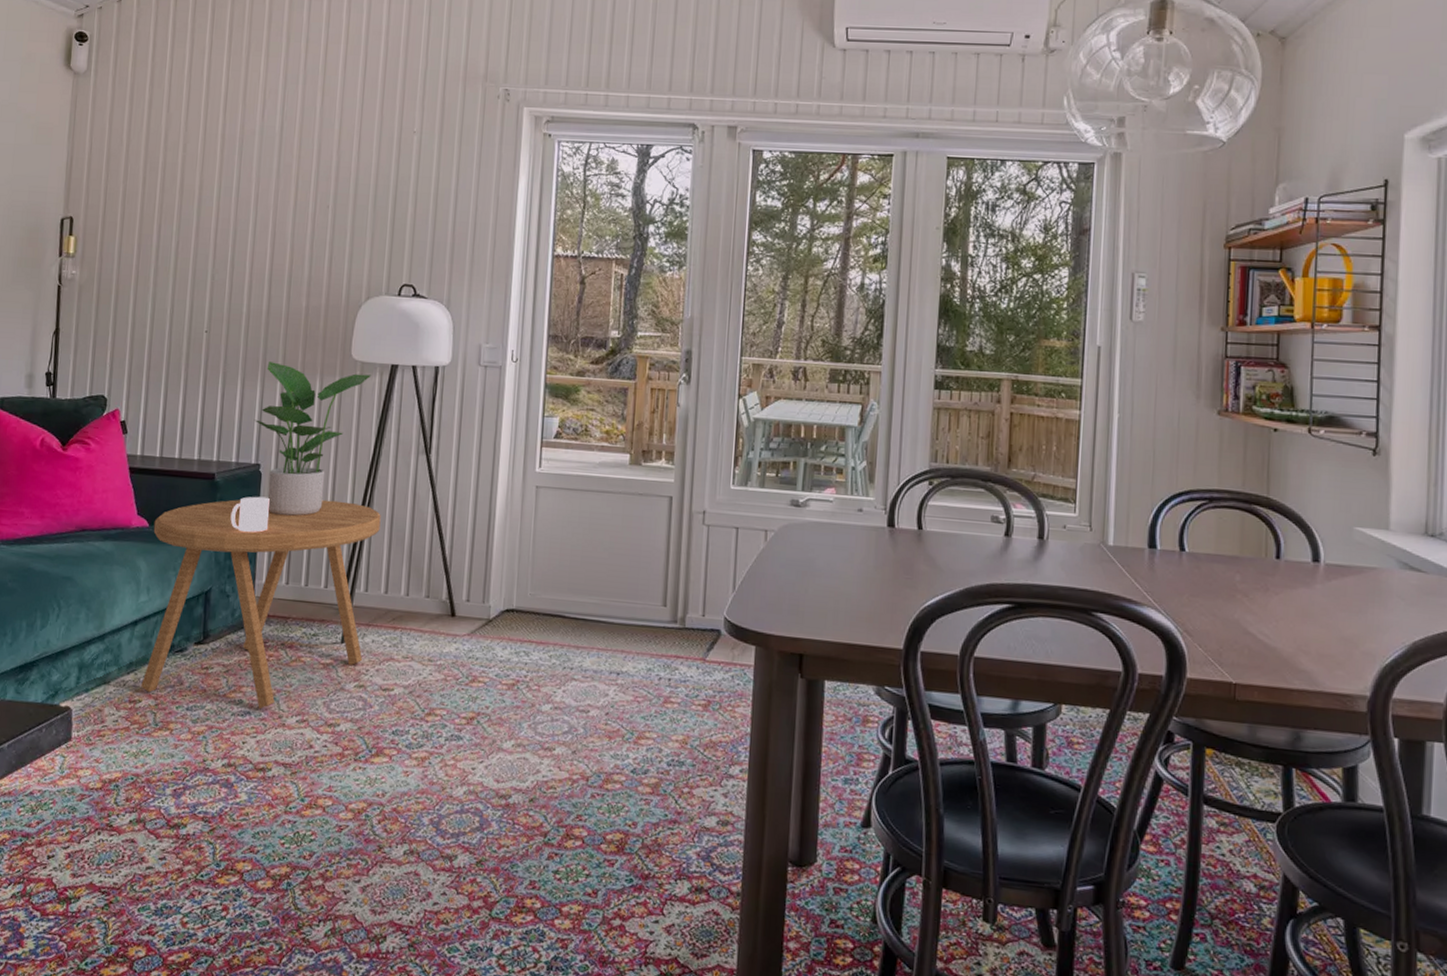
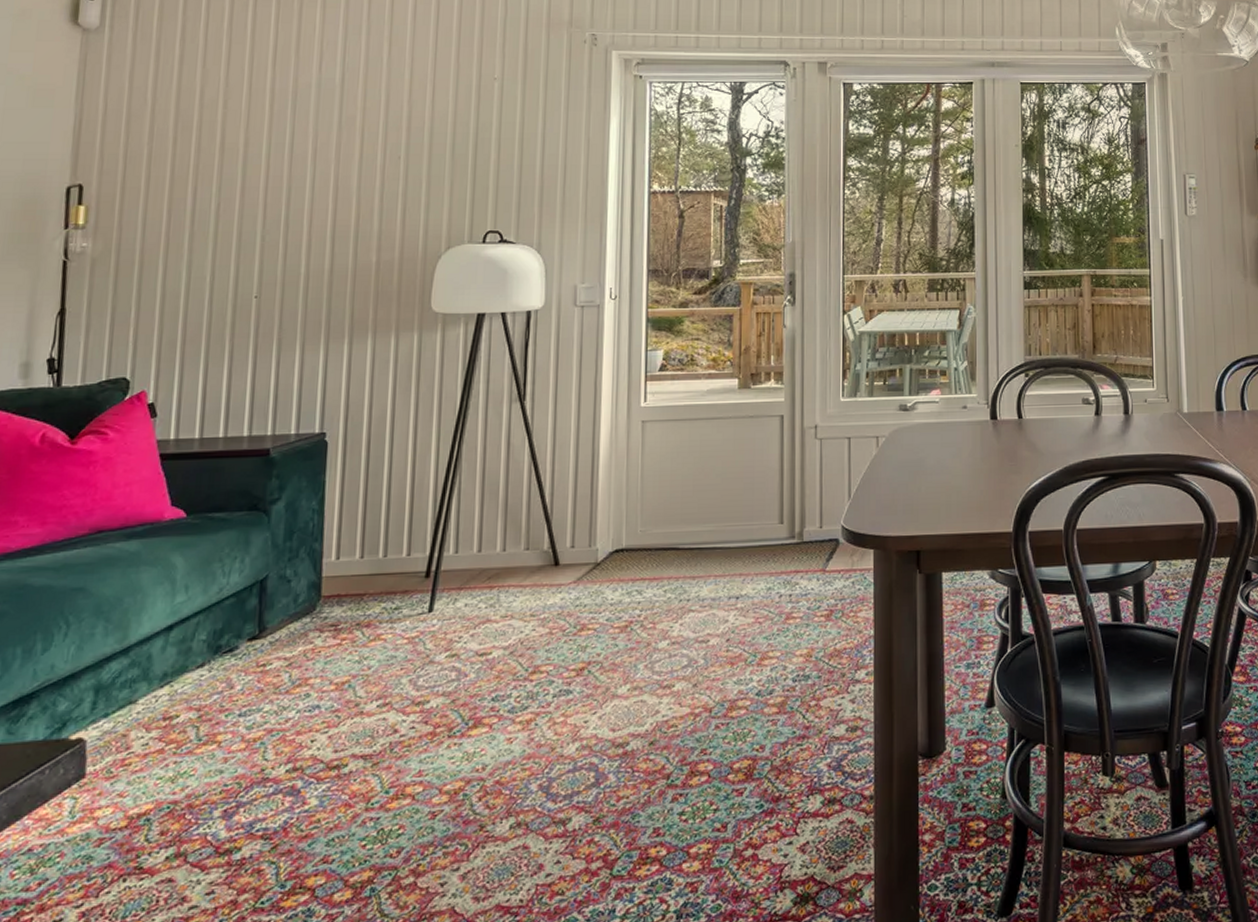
side table: present [141,499,381,710] -> none [179,461,471,705]
mug: present [230,496,270,533] -> none [290,467,338,509]
potted plant: present [254,361,372,516] -> none [316,322,455,485]

